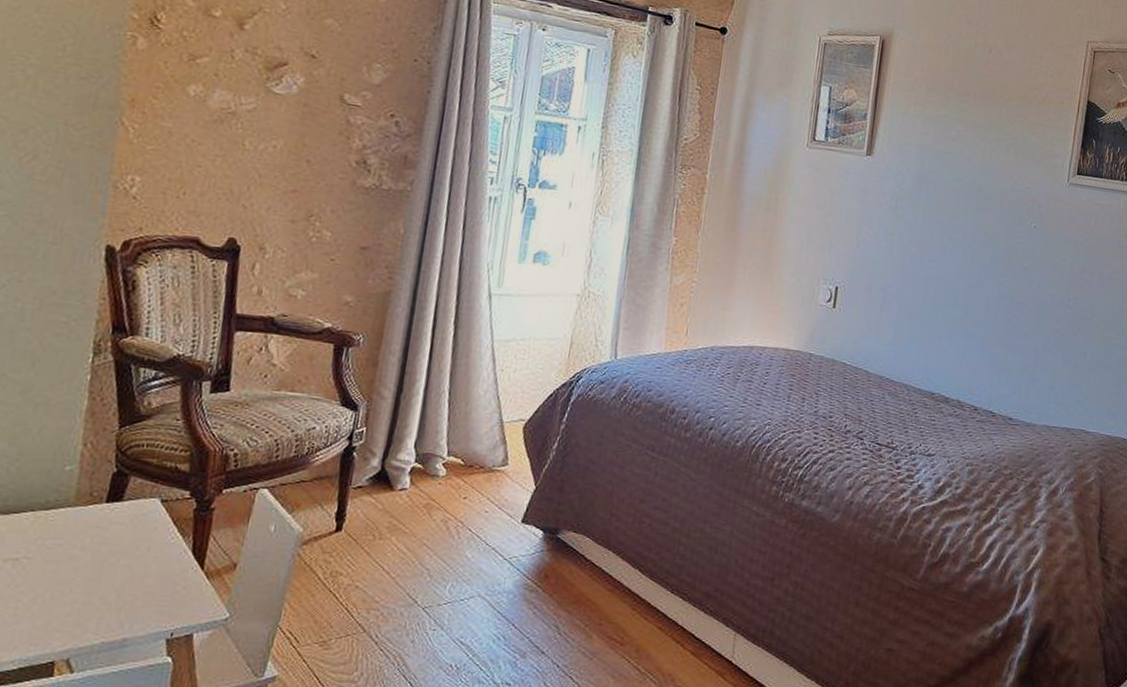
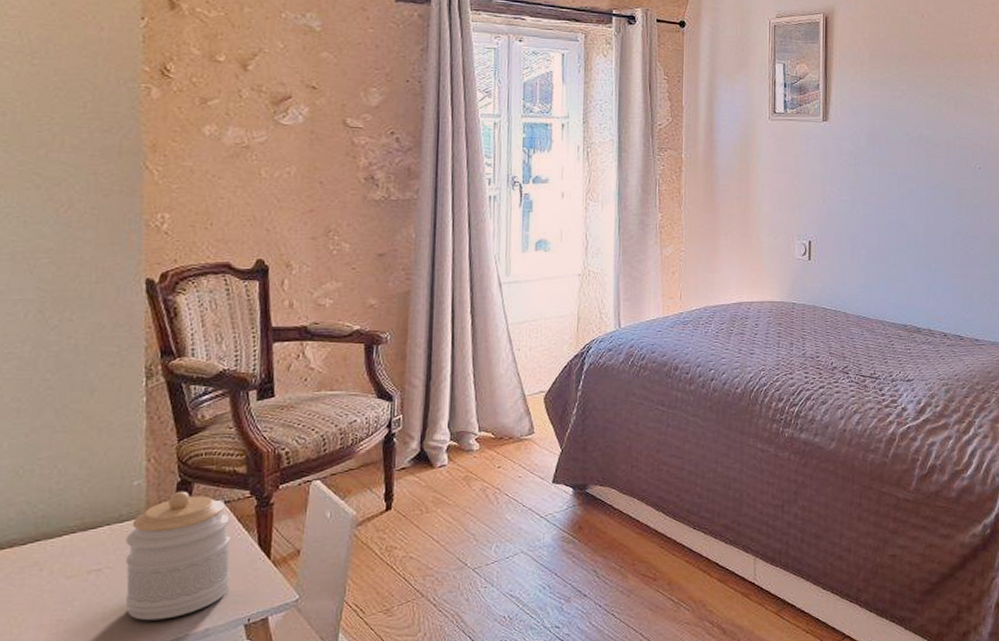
jar: none [40,482,165,623] -> present [125,491,231,621]

